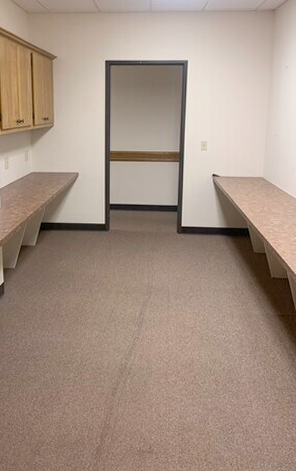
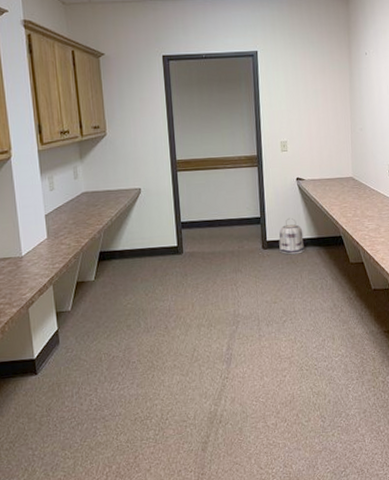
basket: none [192,208,214,241] -> present [279,217,305,255]

